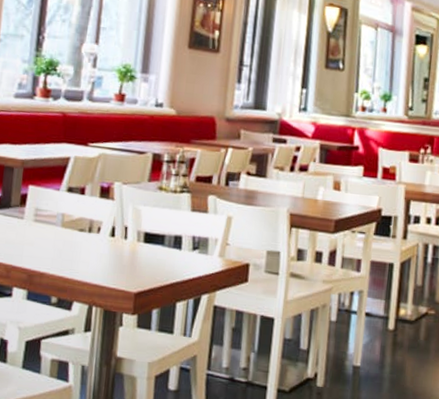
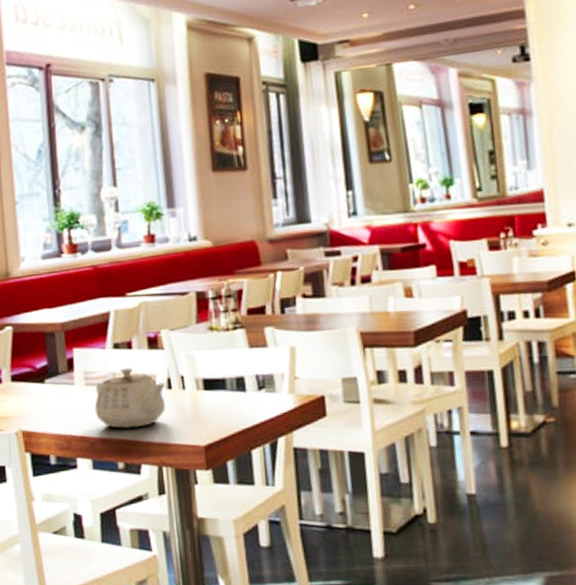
teapot: none [38,211,111,267] -> present [94,368,167,429]

